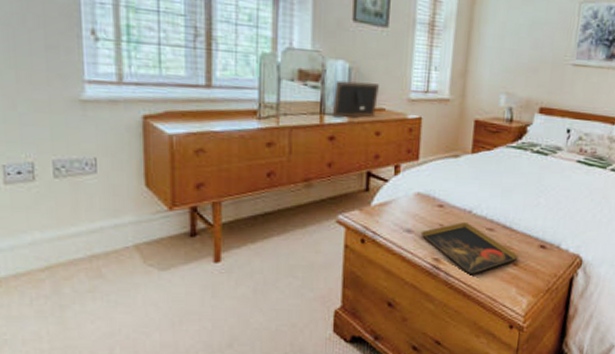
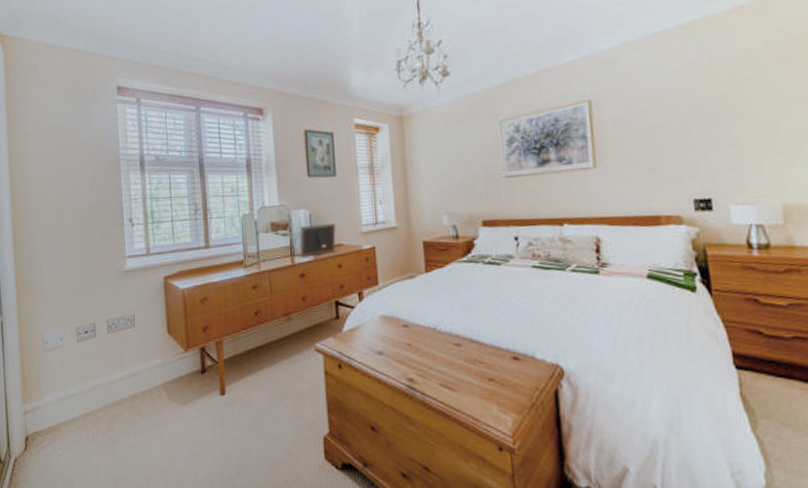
decorative tray: present [420,221,520,276] -> none [391,339,494,394]

